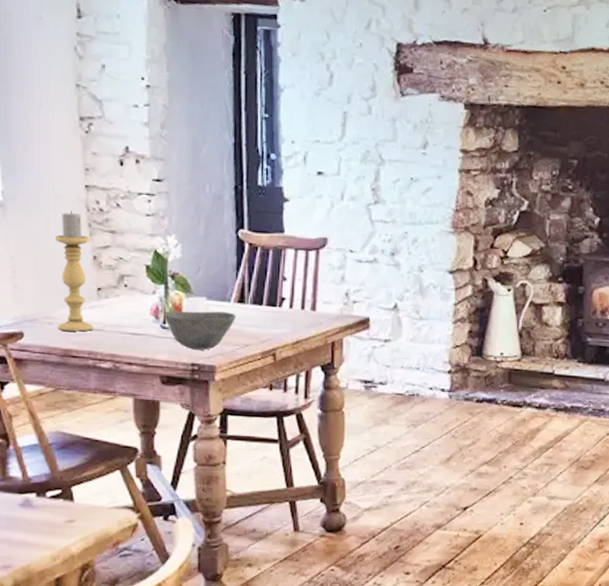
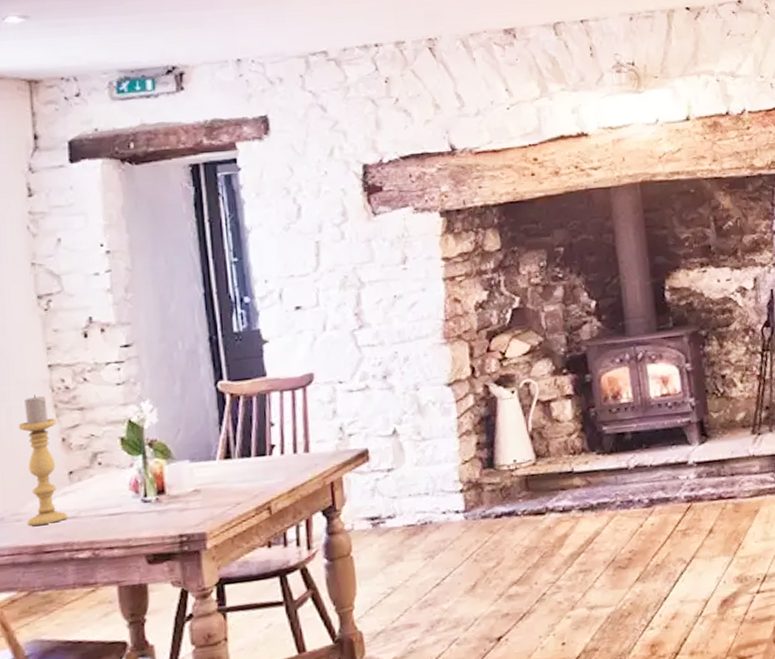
bowl: present [163,311,237,350] -> none [143,471,224,520]

